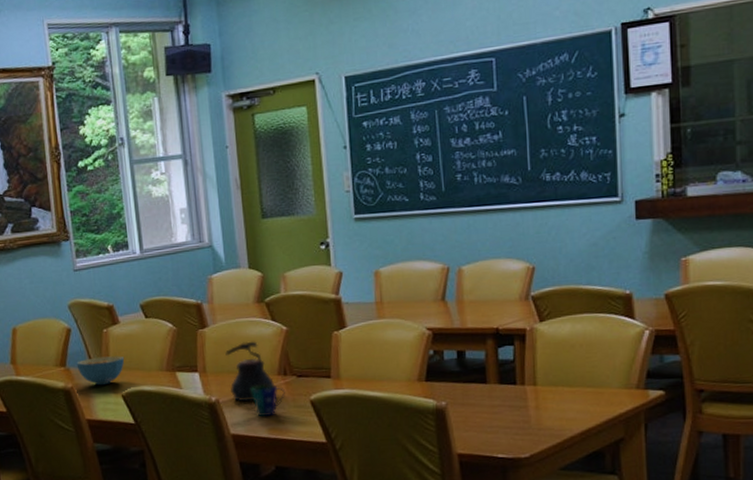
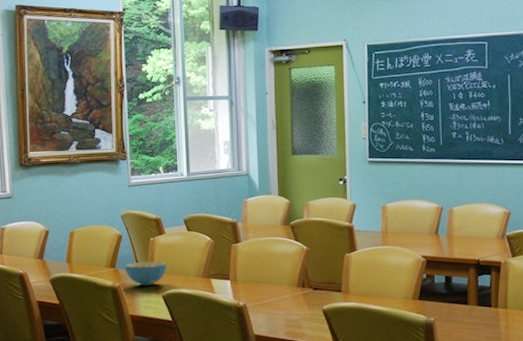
teapot: present [225,341,274,402] -> none [254,257,293,308]
cup: present [251,385,286,417] -> none [274,295,303,322]

